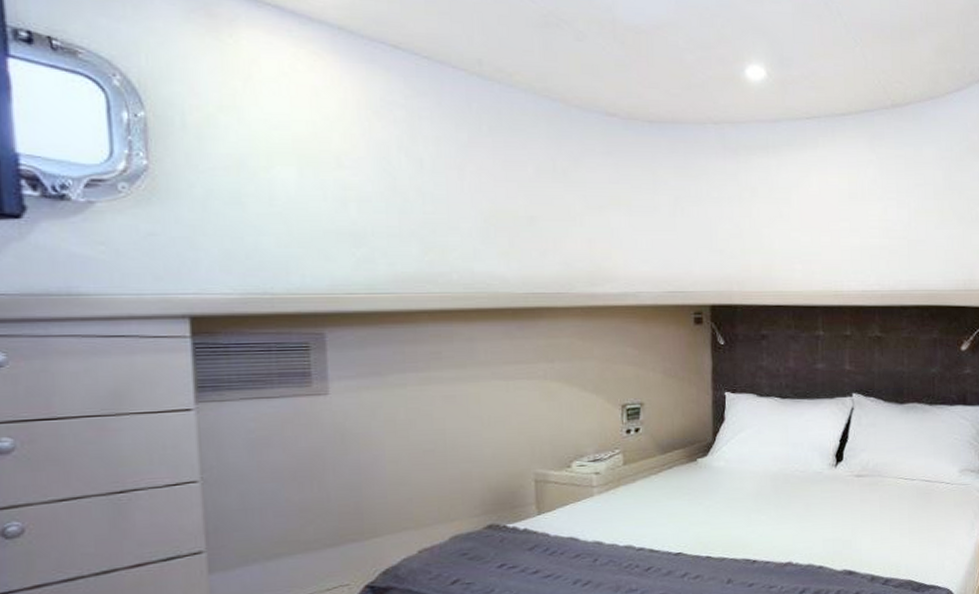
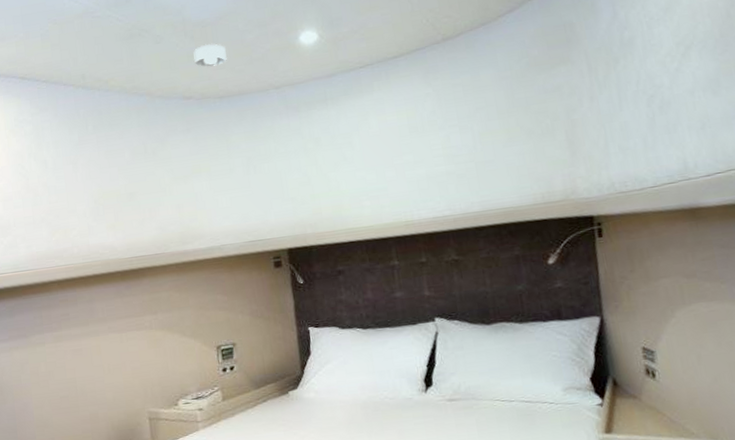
smoke detector: none [621,54,663,83] -> present [193,43,228,67]

